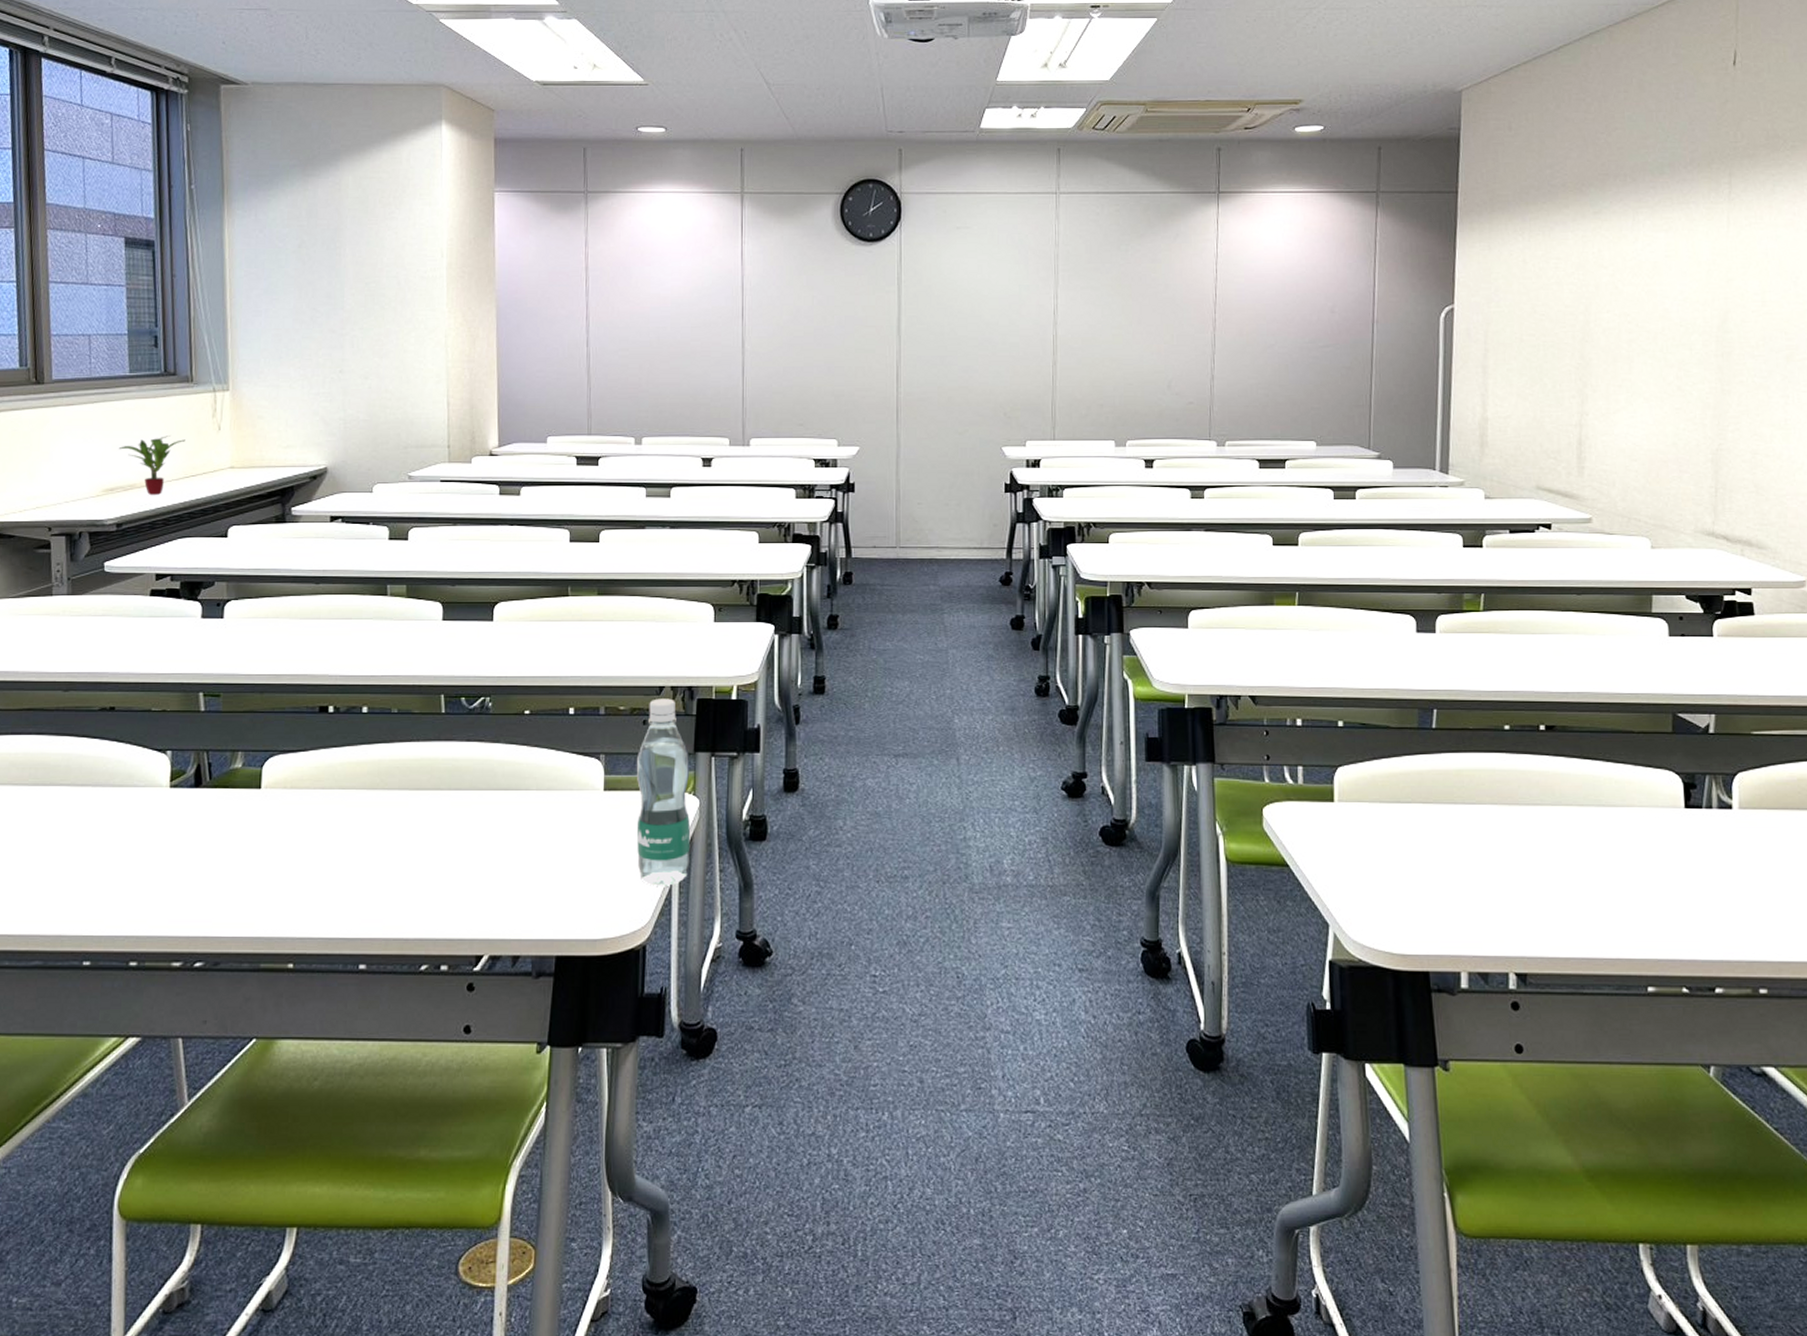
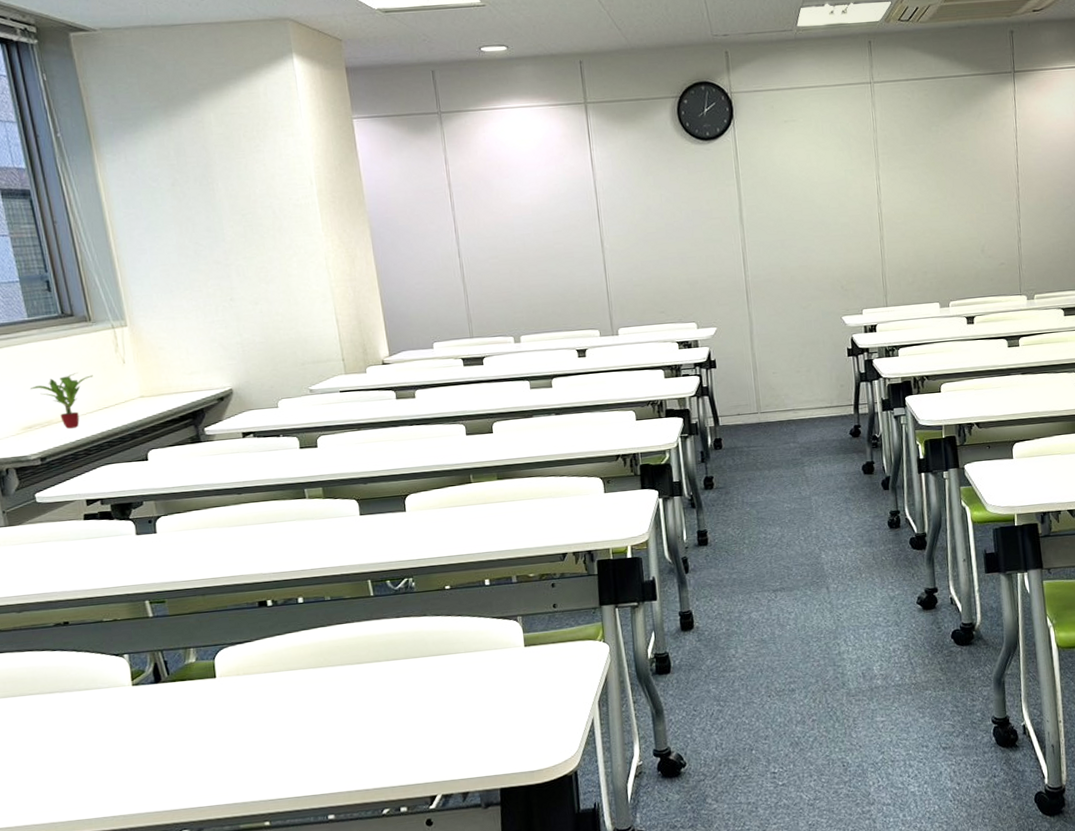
bottle: present [636,698,691,886] -> none [549,562,607,722]

